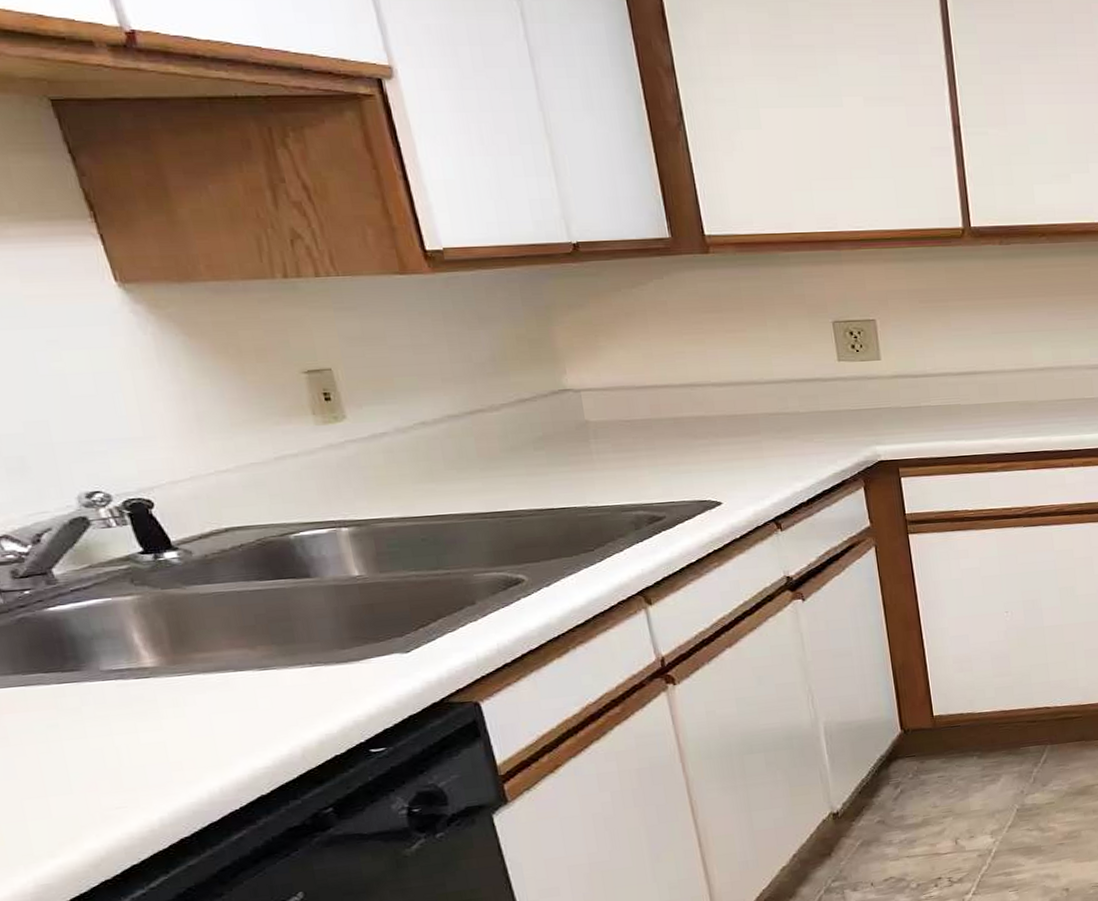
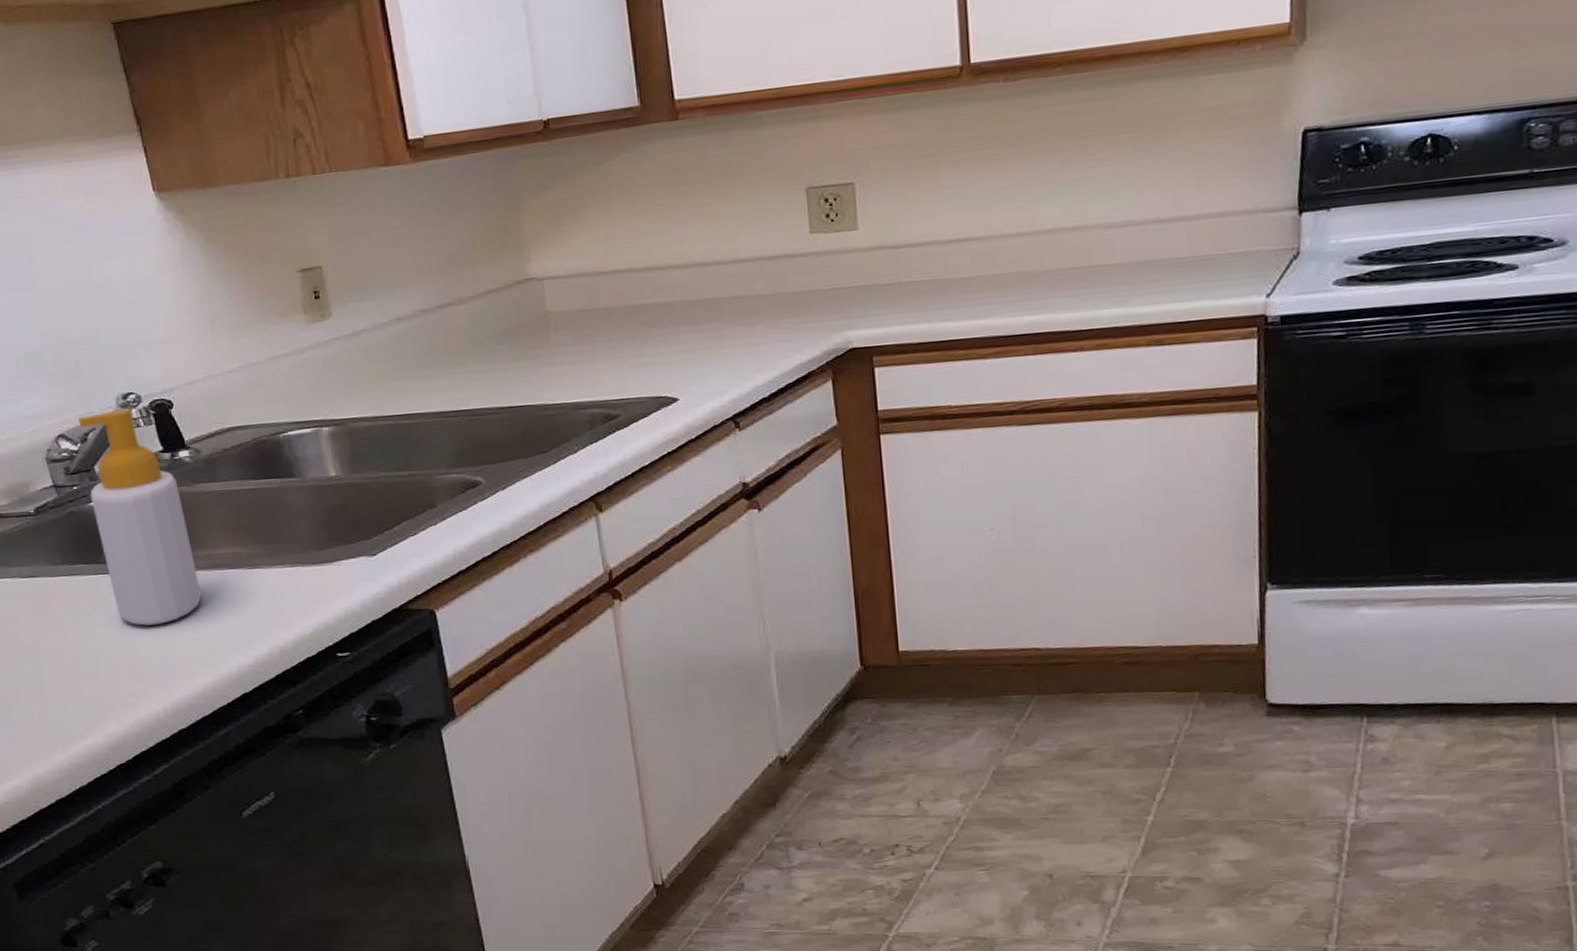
soap bottle: none [26,508,202,734] -> present [77,409,202,626]

